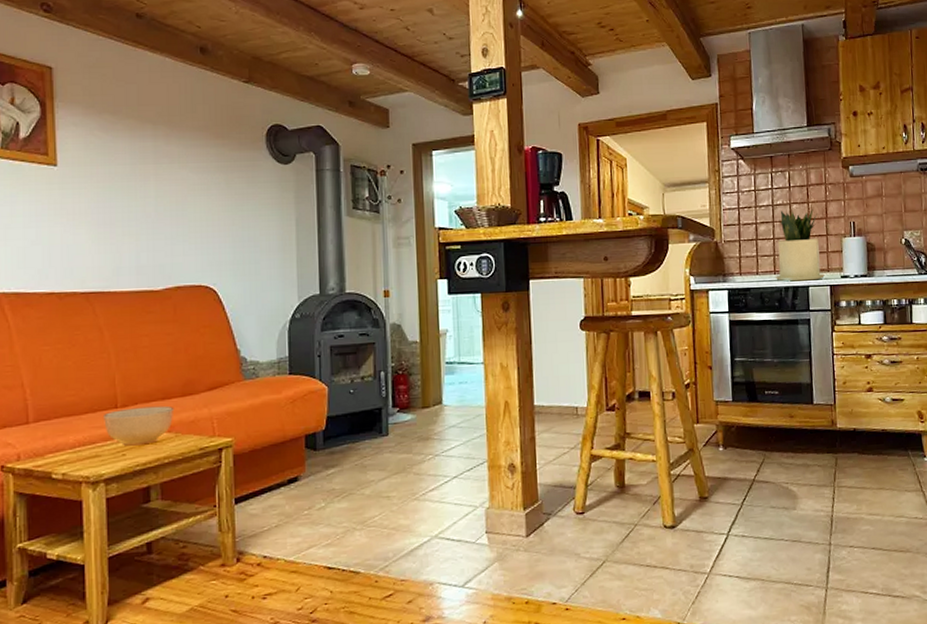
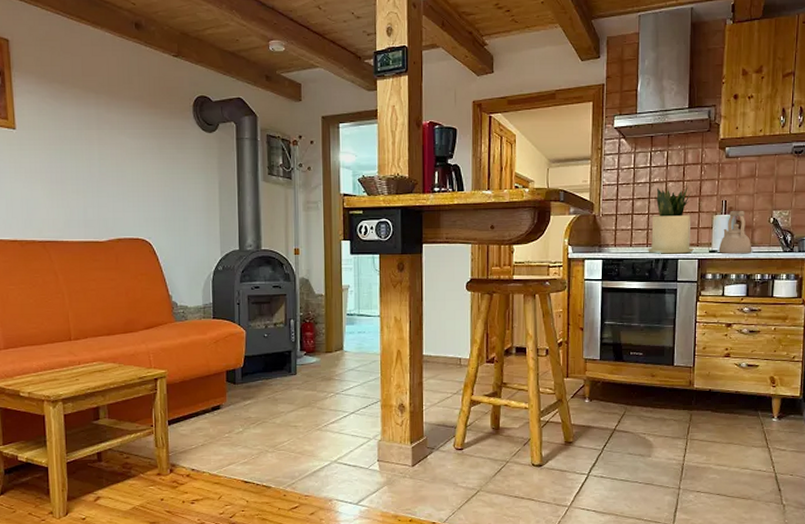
bowl: present [102,405,175,446] -> none [59,340,118,373]
kettle: none [850,231,886,279] -> present [718,210,752,254]

